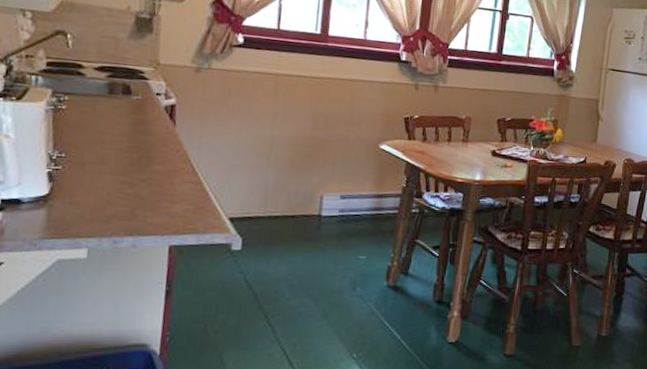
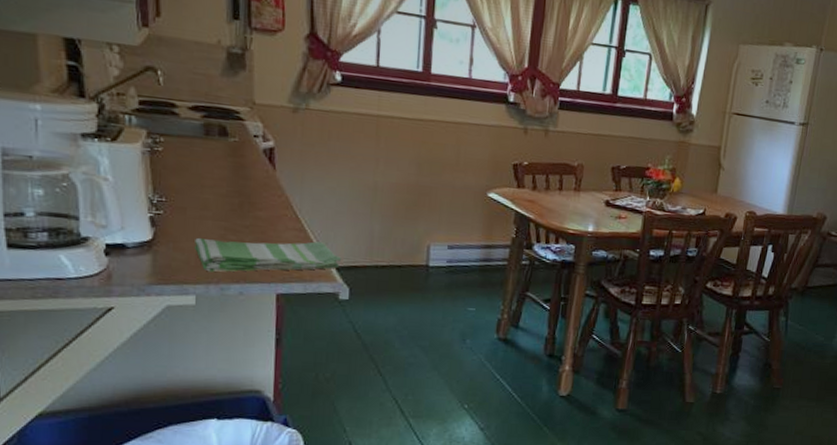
dish towel: none [90,192,237,226] -> present [195,238,342,272]

